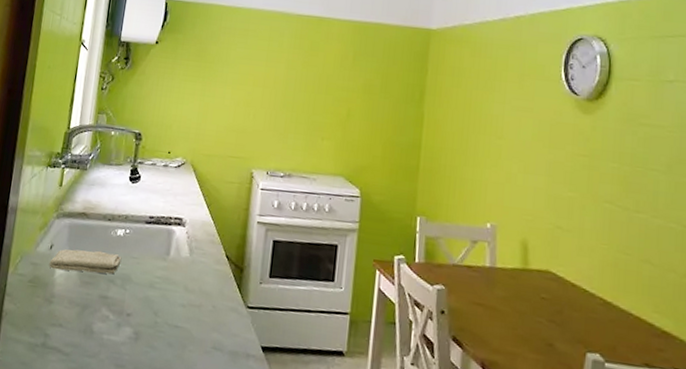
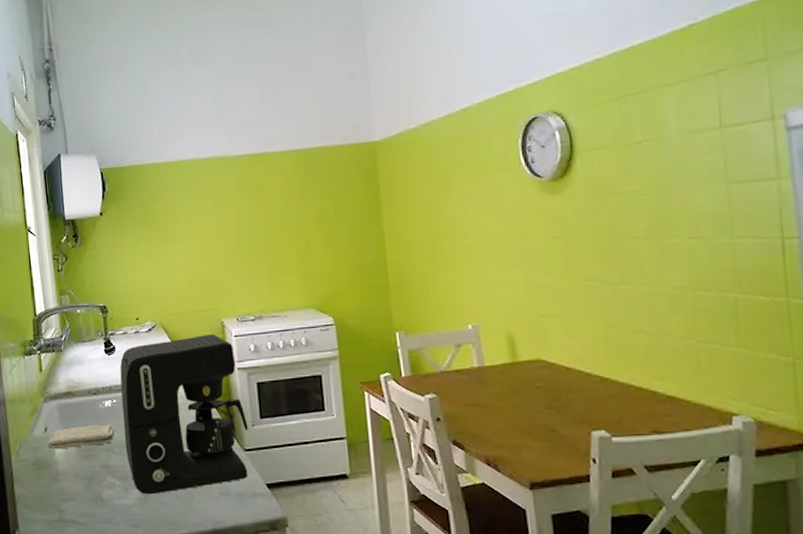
coffee maker: none [127,179,257,338] -> present [119,334,248,495]

